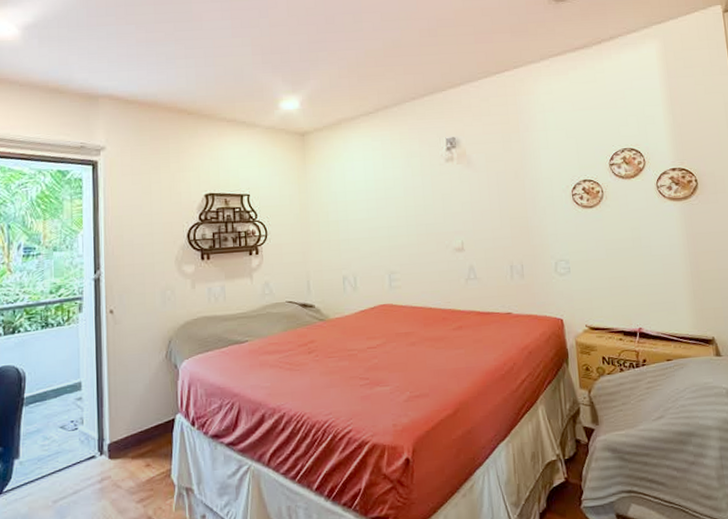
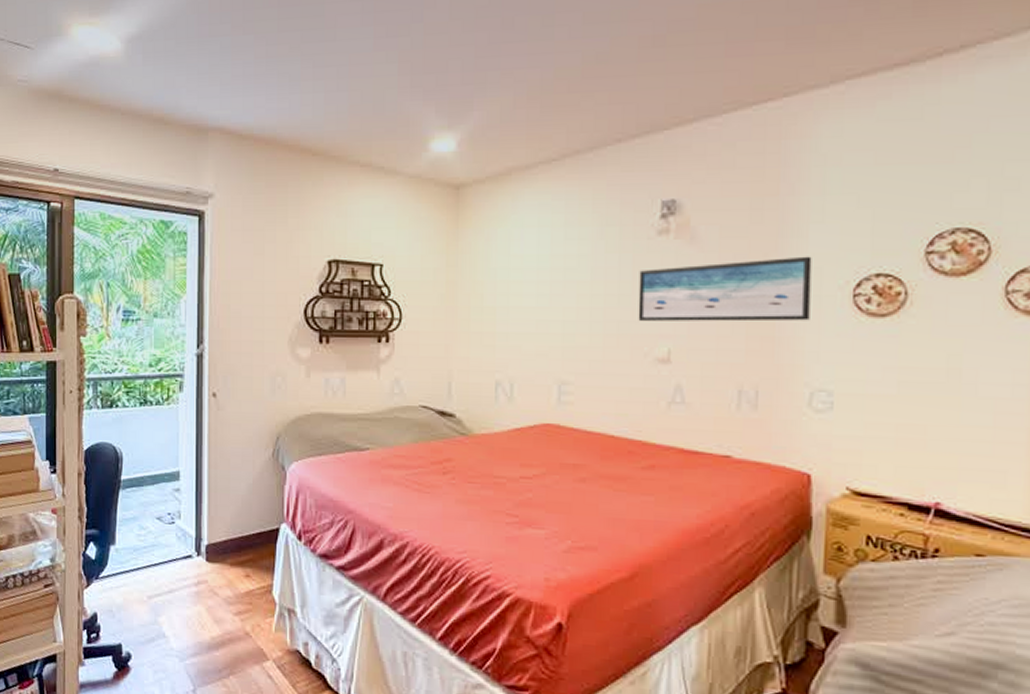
wall art: none [436,171,548,223] -> present [638,256,812,322]

